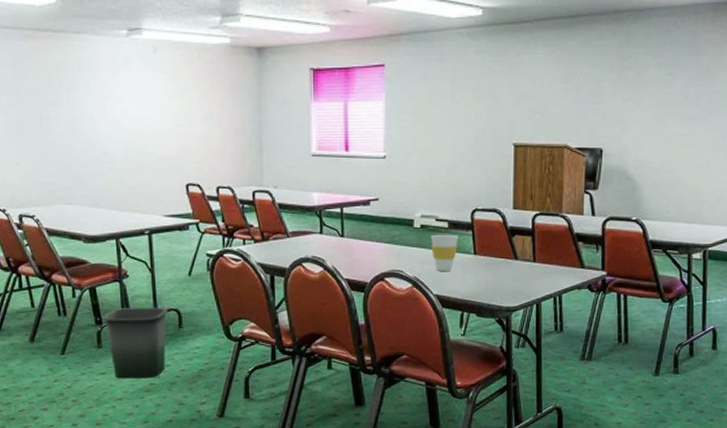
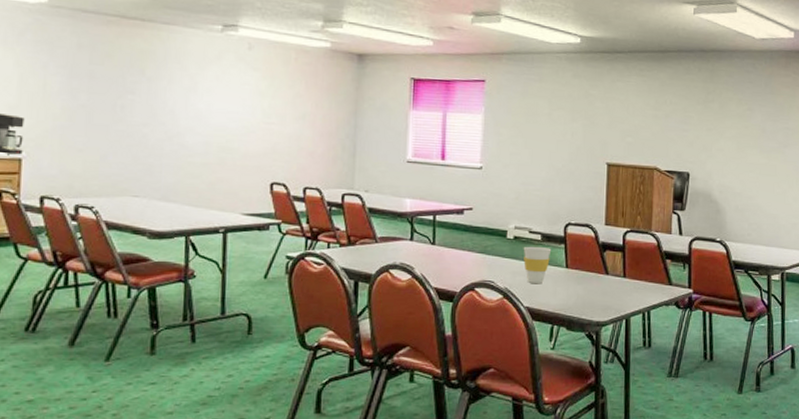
waste bin: present [103,308,168,379] -> none [161,311,237,390]

